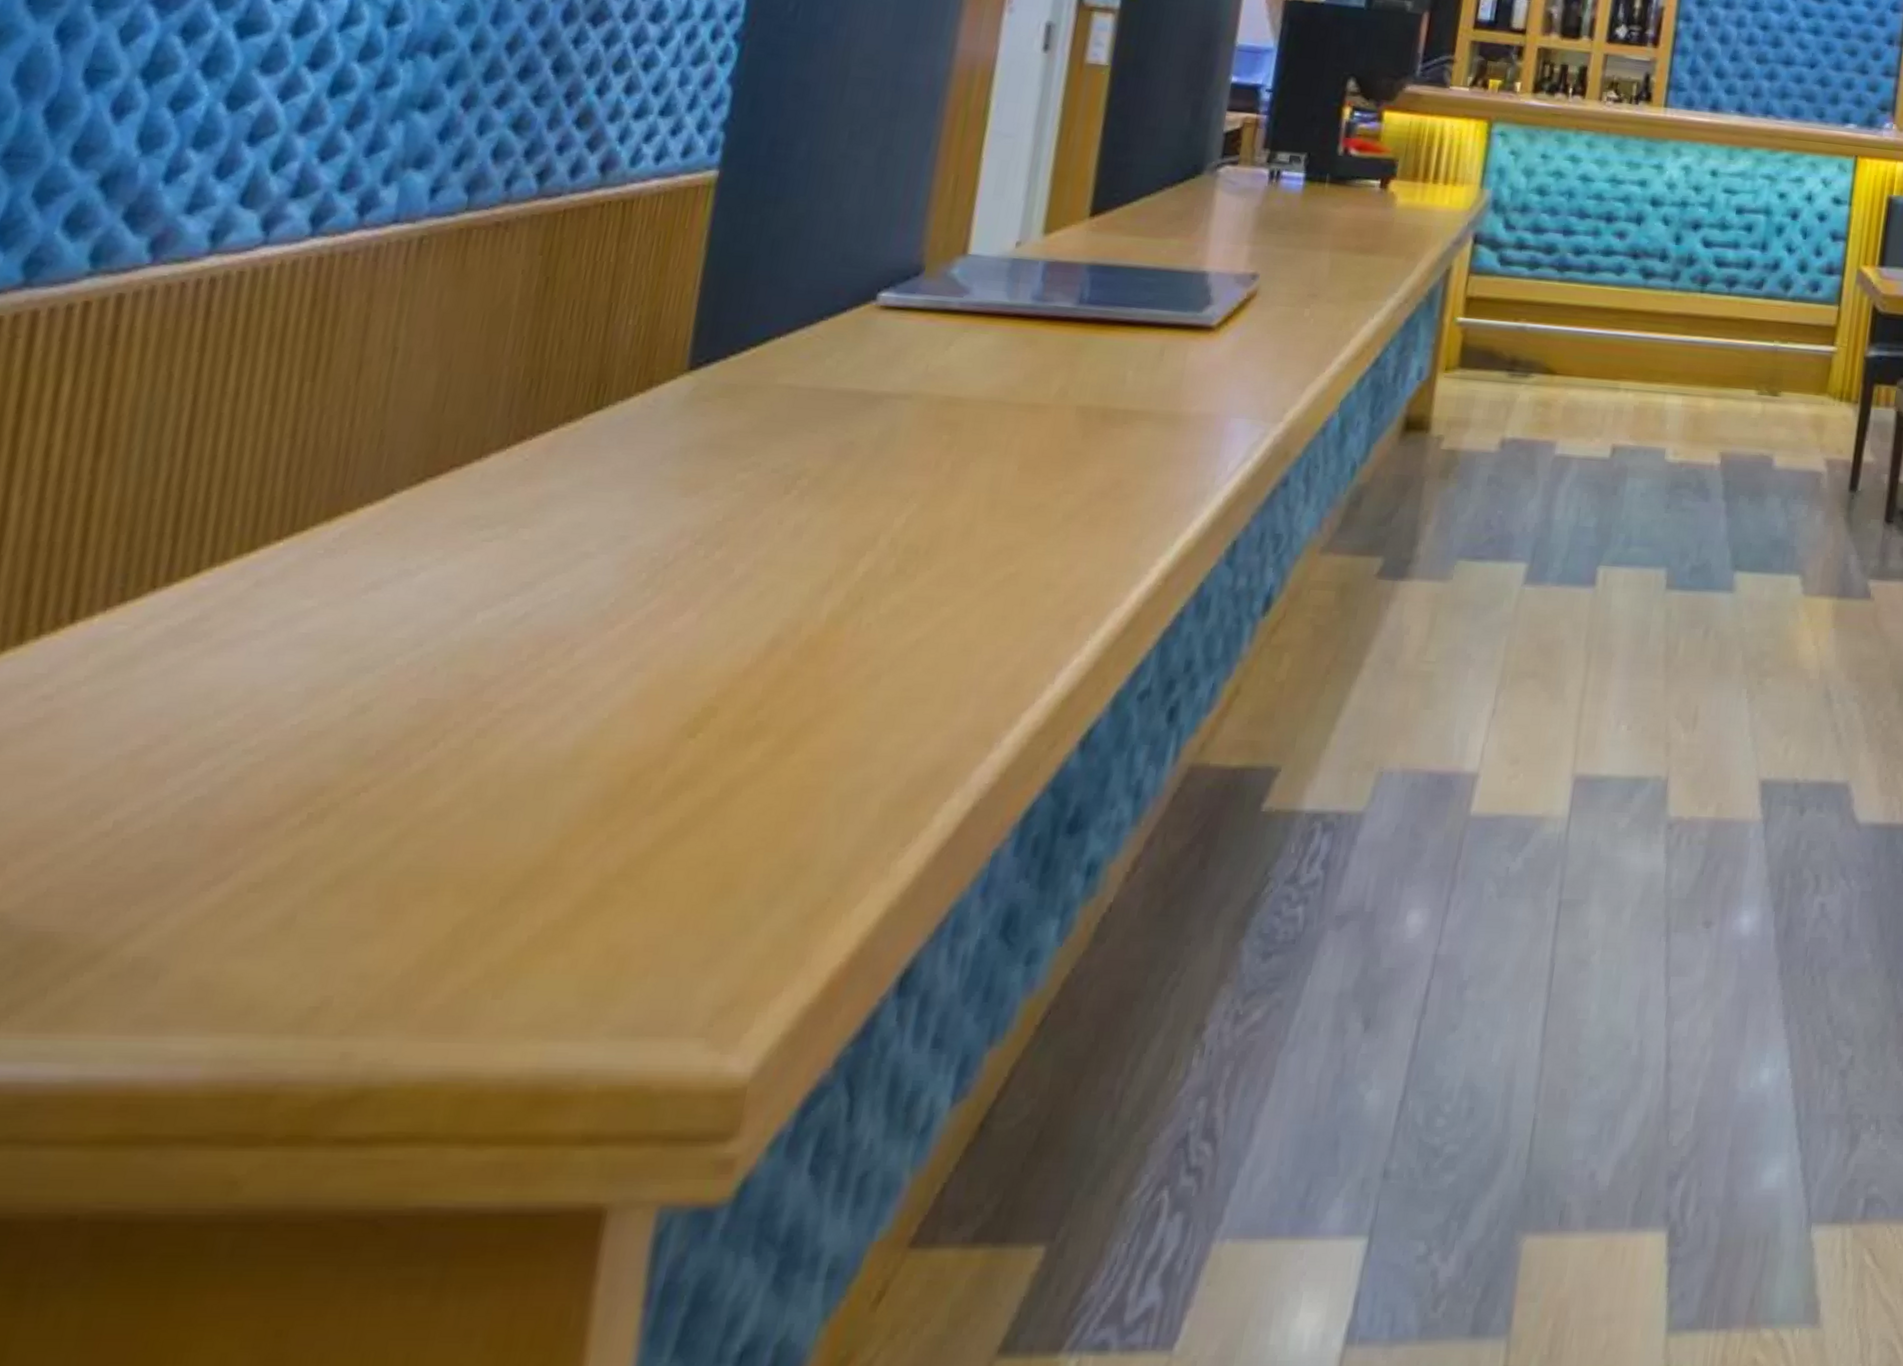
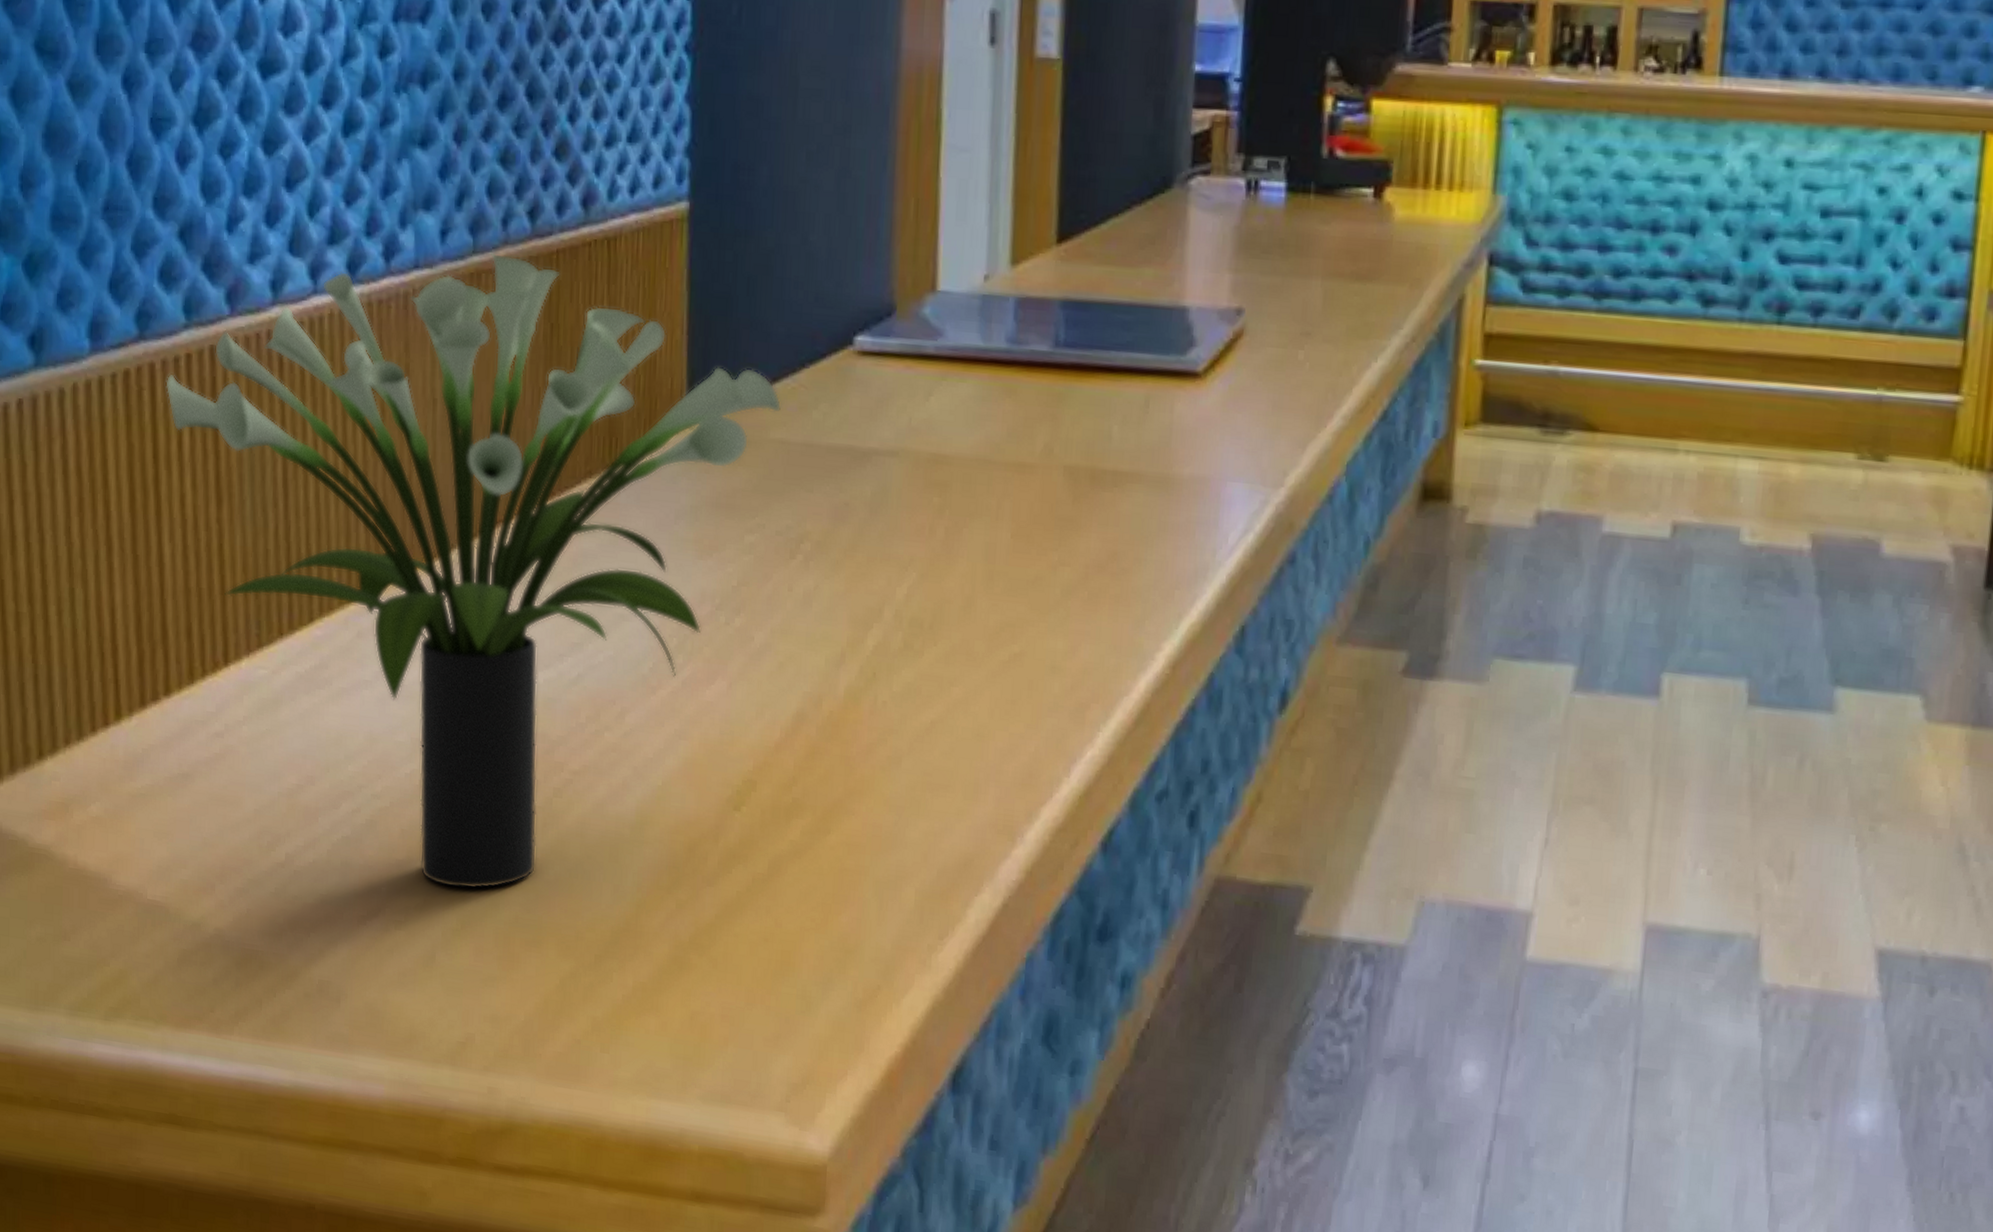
potted plant: none [48,209,794,842] -> present [165,251,782,890]

